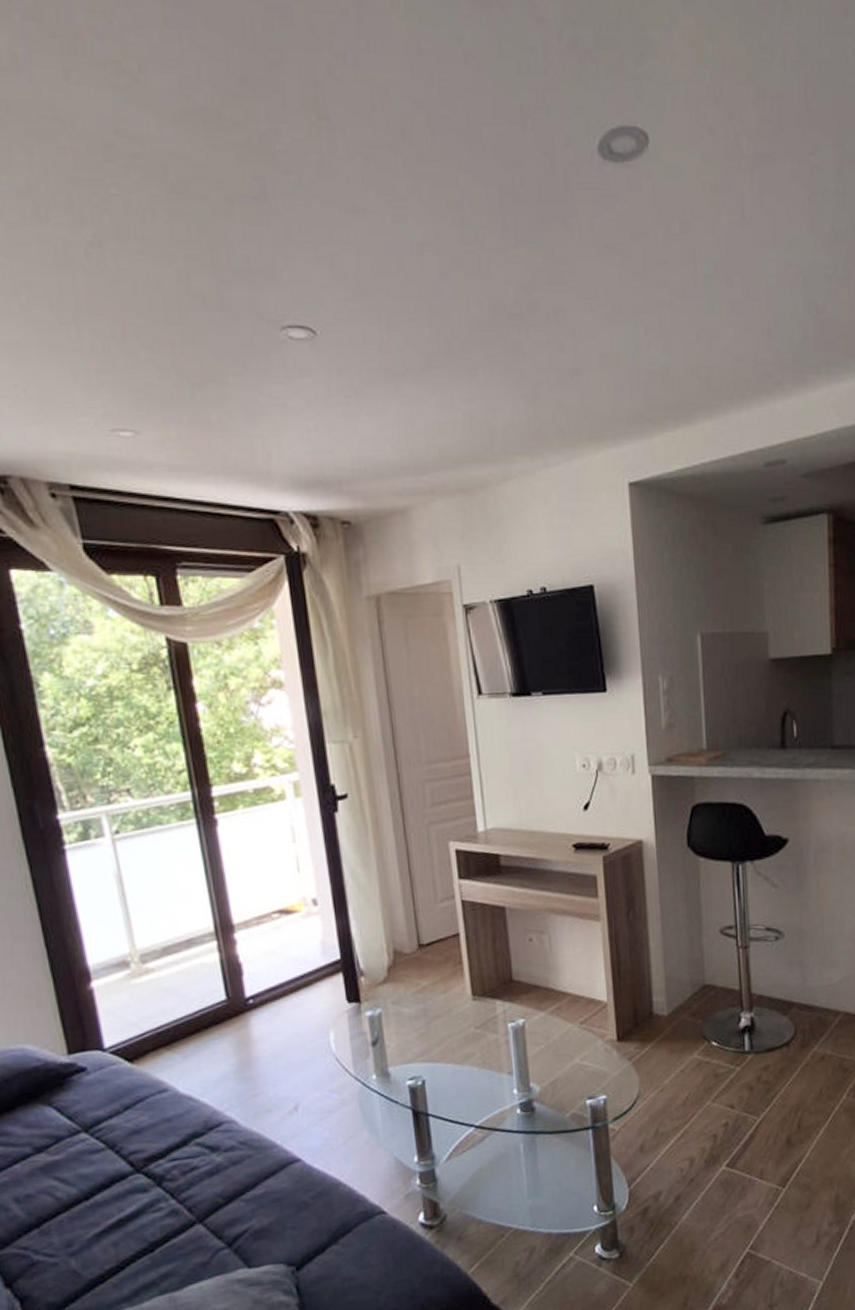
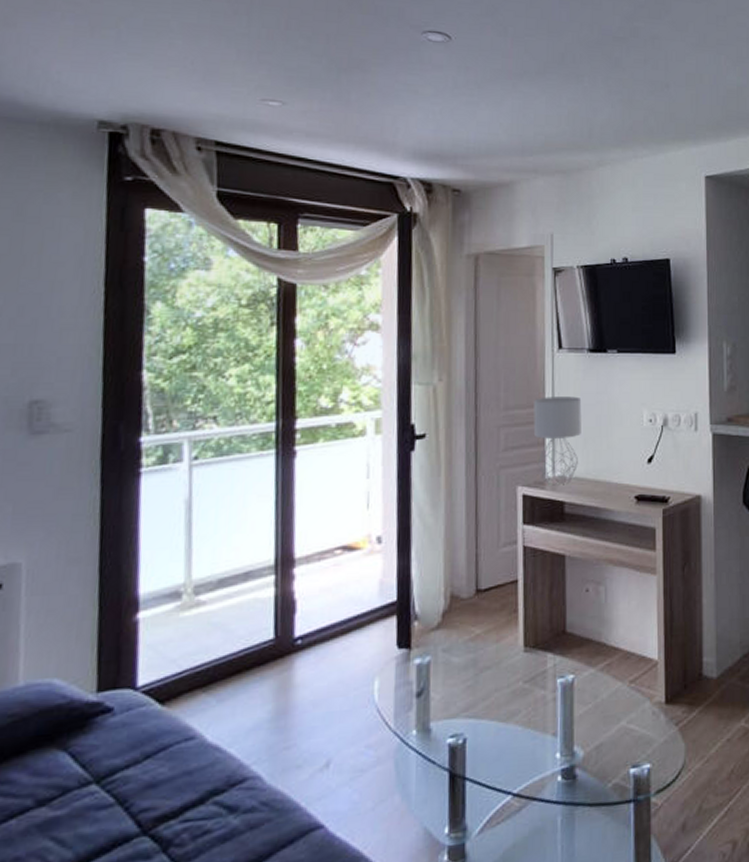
table lamp: none [457,745,511,839] -> present [533,396,582,486]

